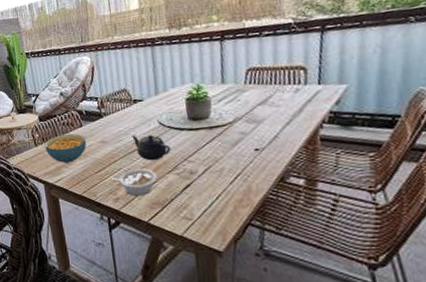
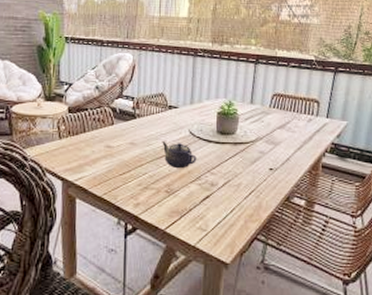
cereal bowl: present [44,133,87,163] -> none [69,130,116,161]
legume: present [112,168,157,196] -> none [135,176,179,202]

